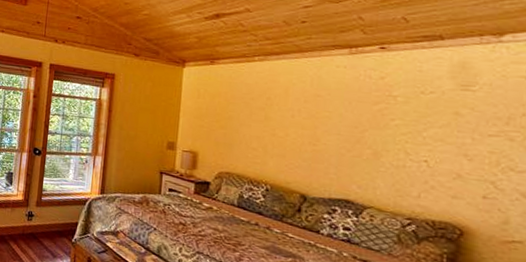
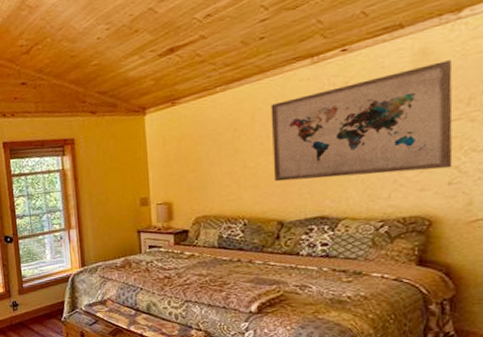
wall art: none [301,77,492,182] -> present [270,60,453,182]

